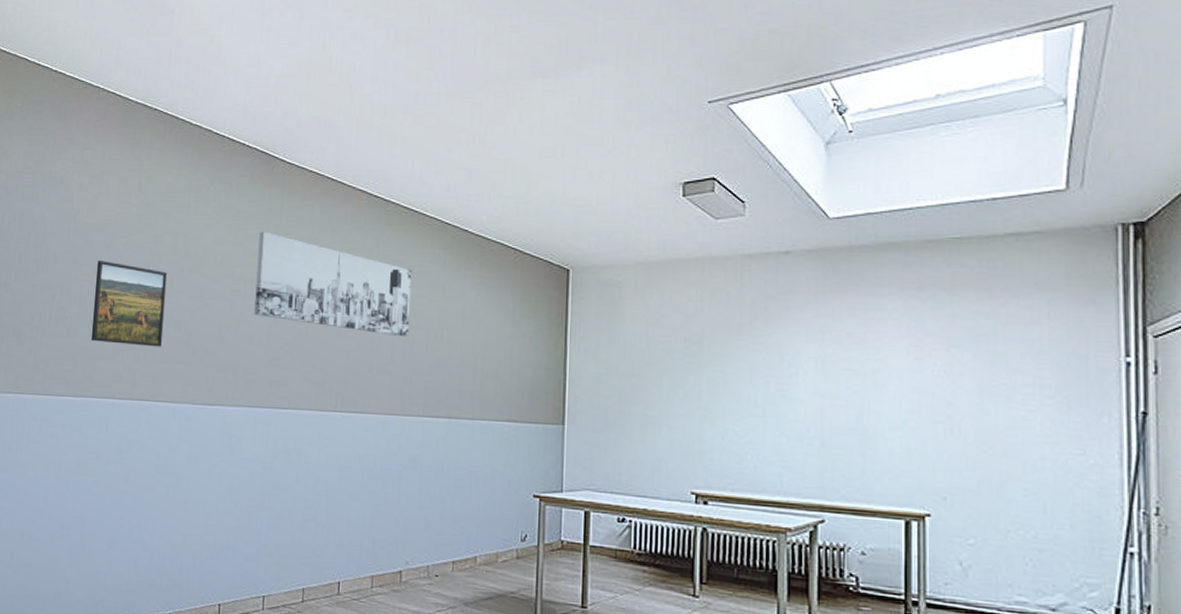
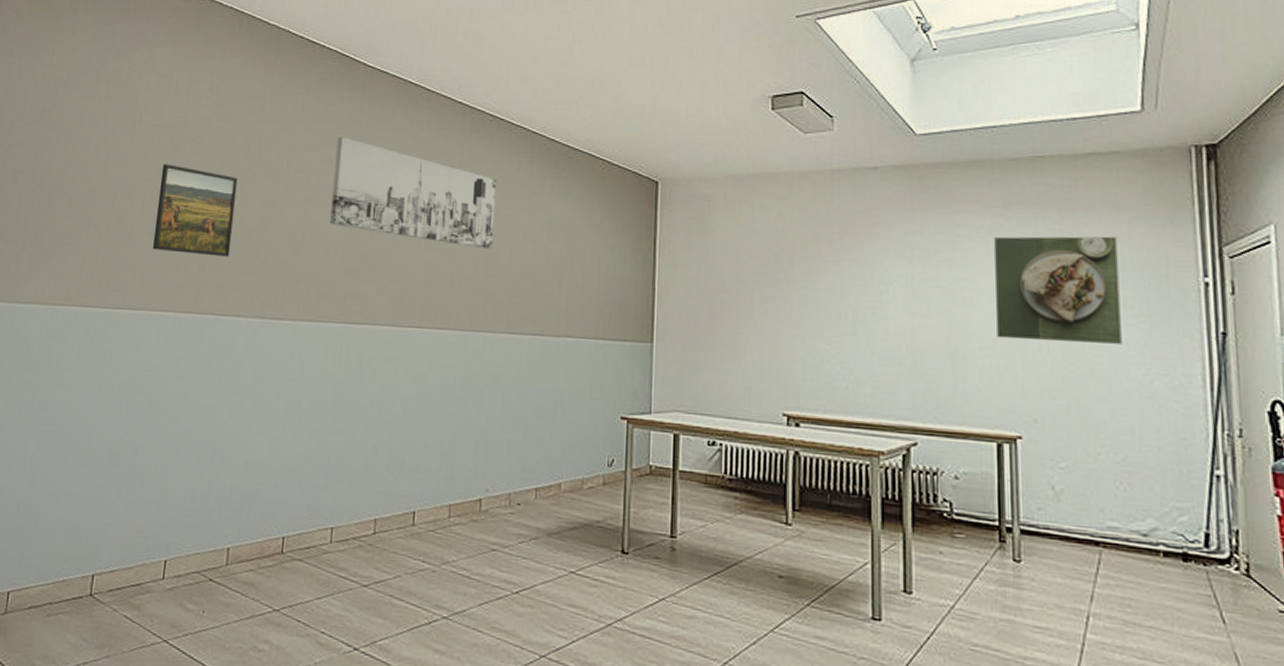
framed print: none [906,317,1037,426] -> present [993,236,1122,346]

